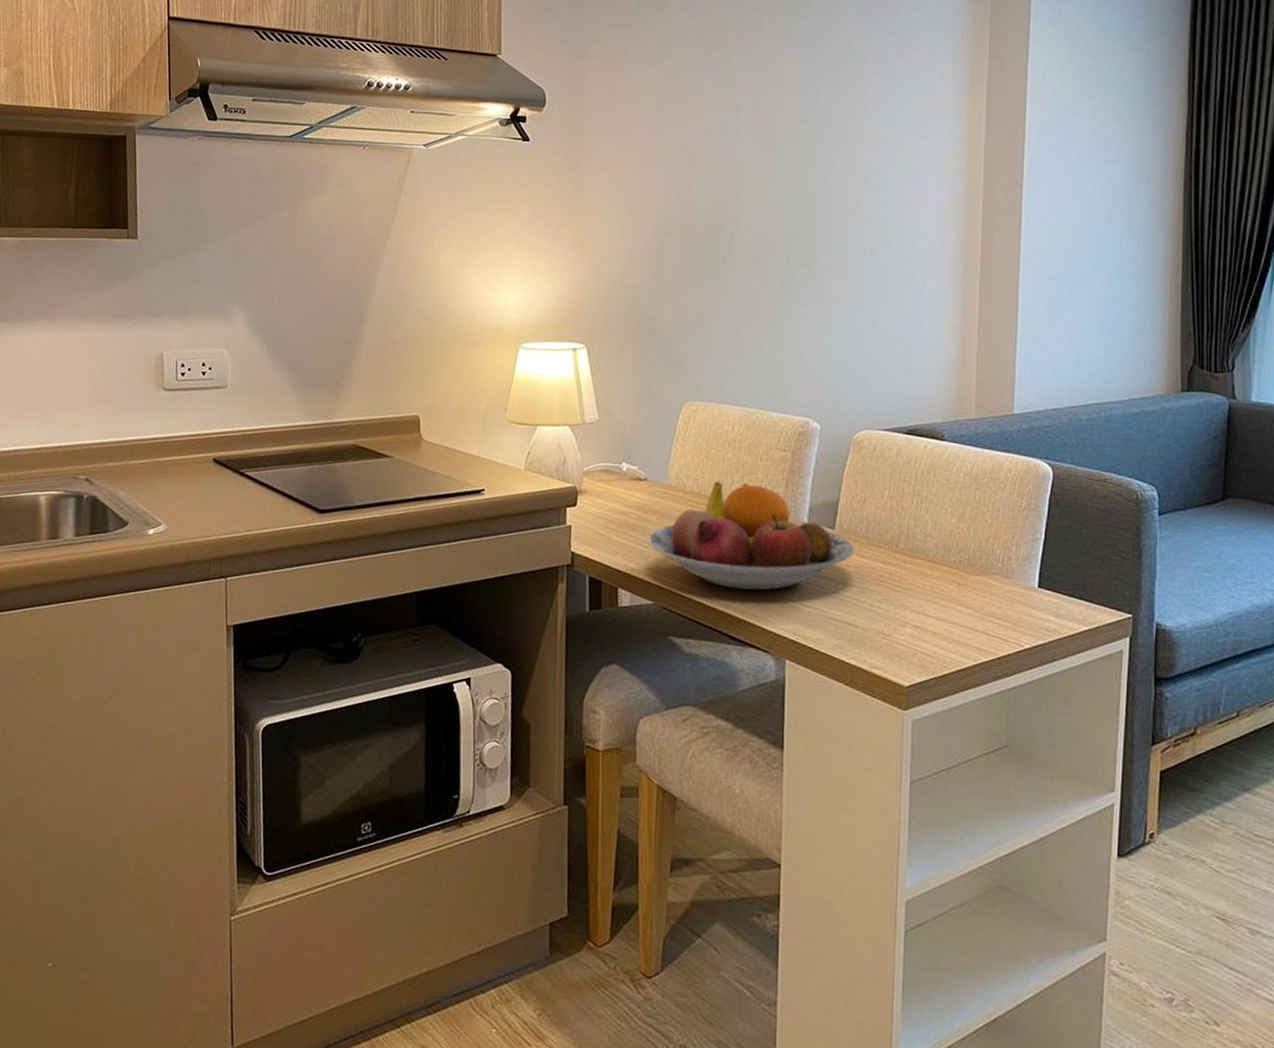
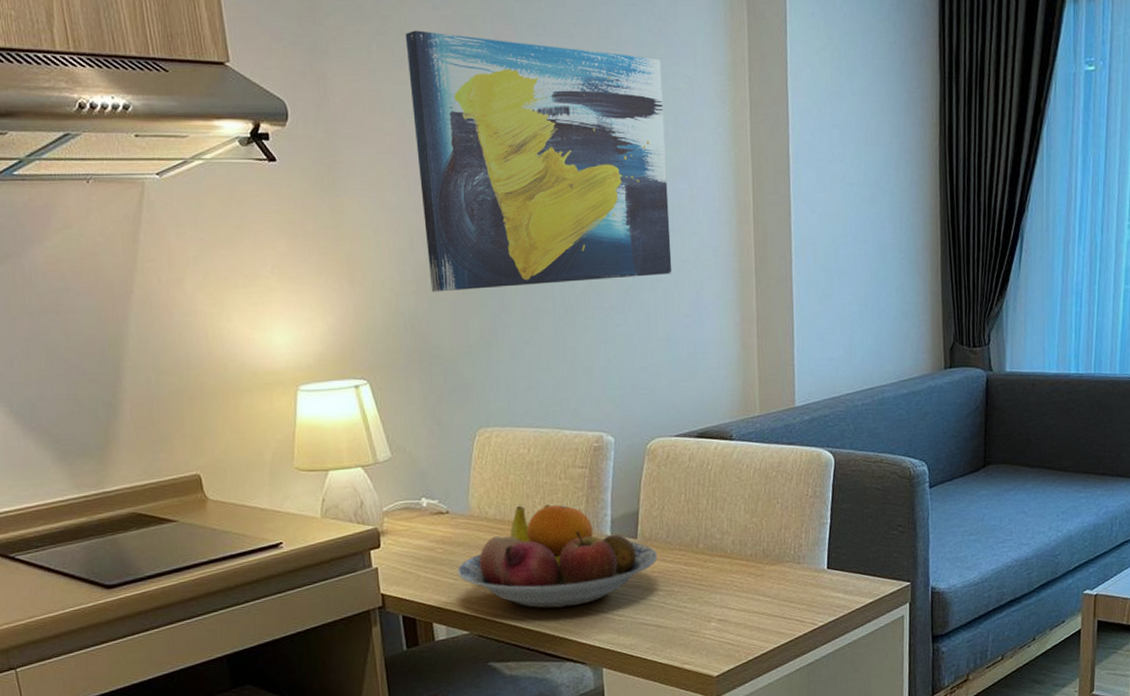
wall art: none [656,35,899,271] -> present [405,30,672,292]

